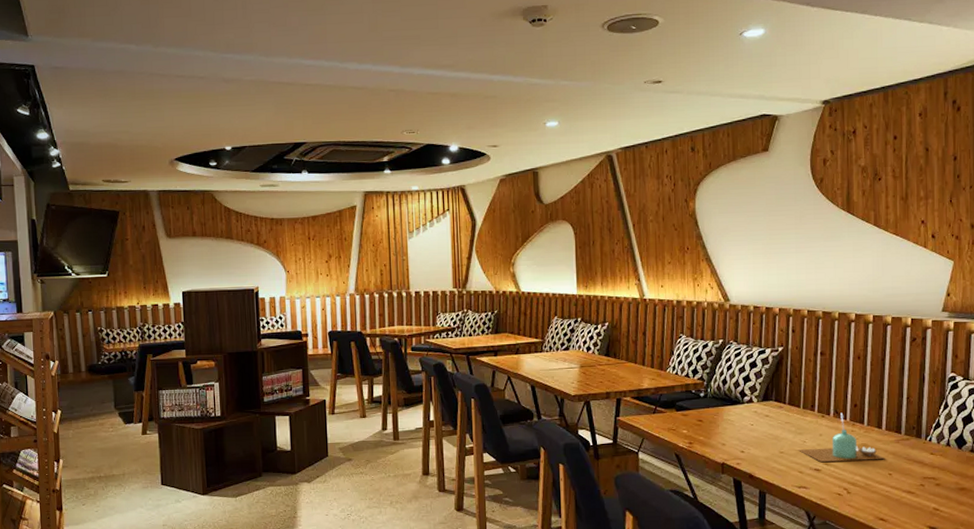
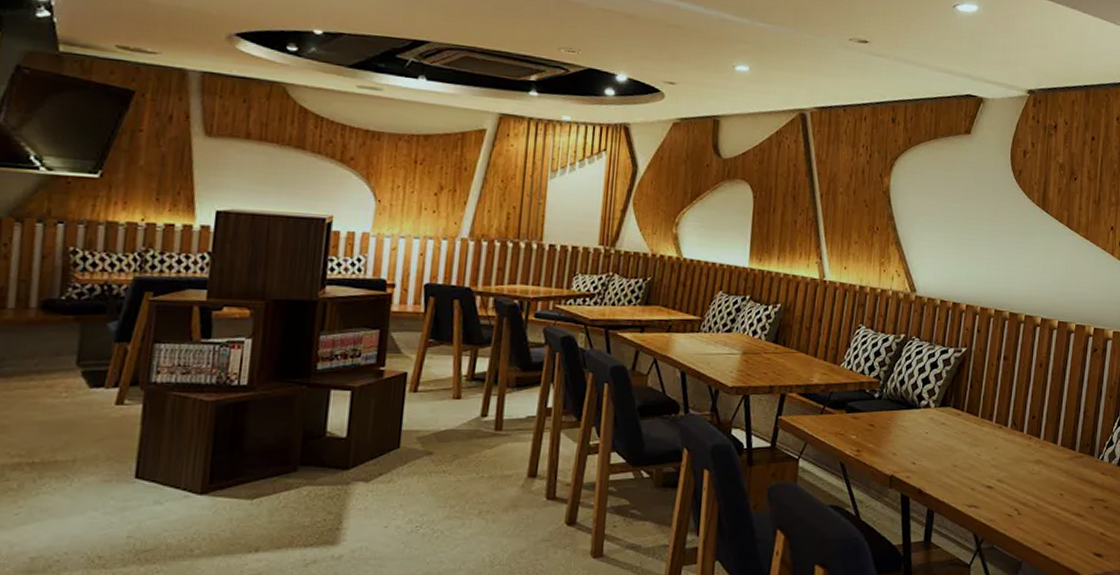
candle: present [799,412,885,462] -> none [972,424,1058,478]

